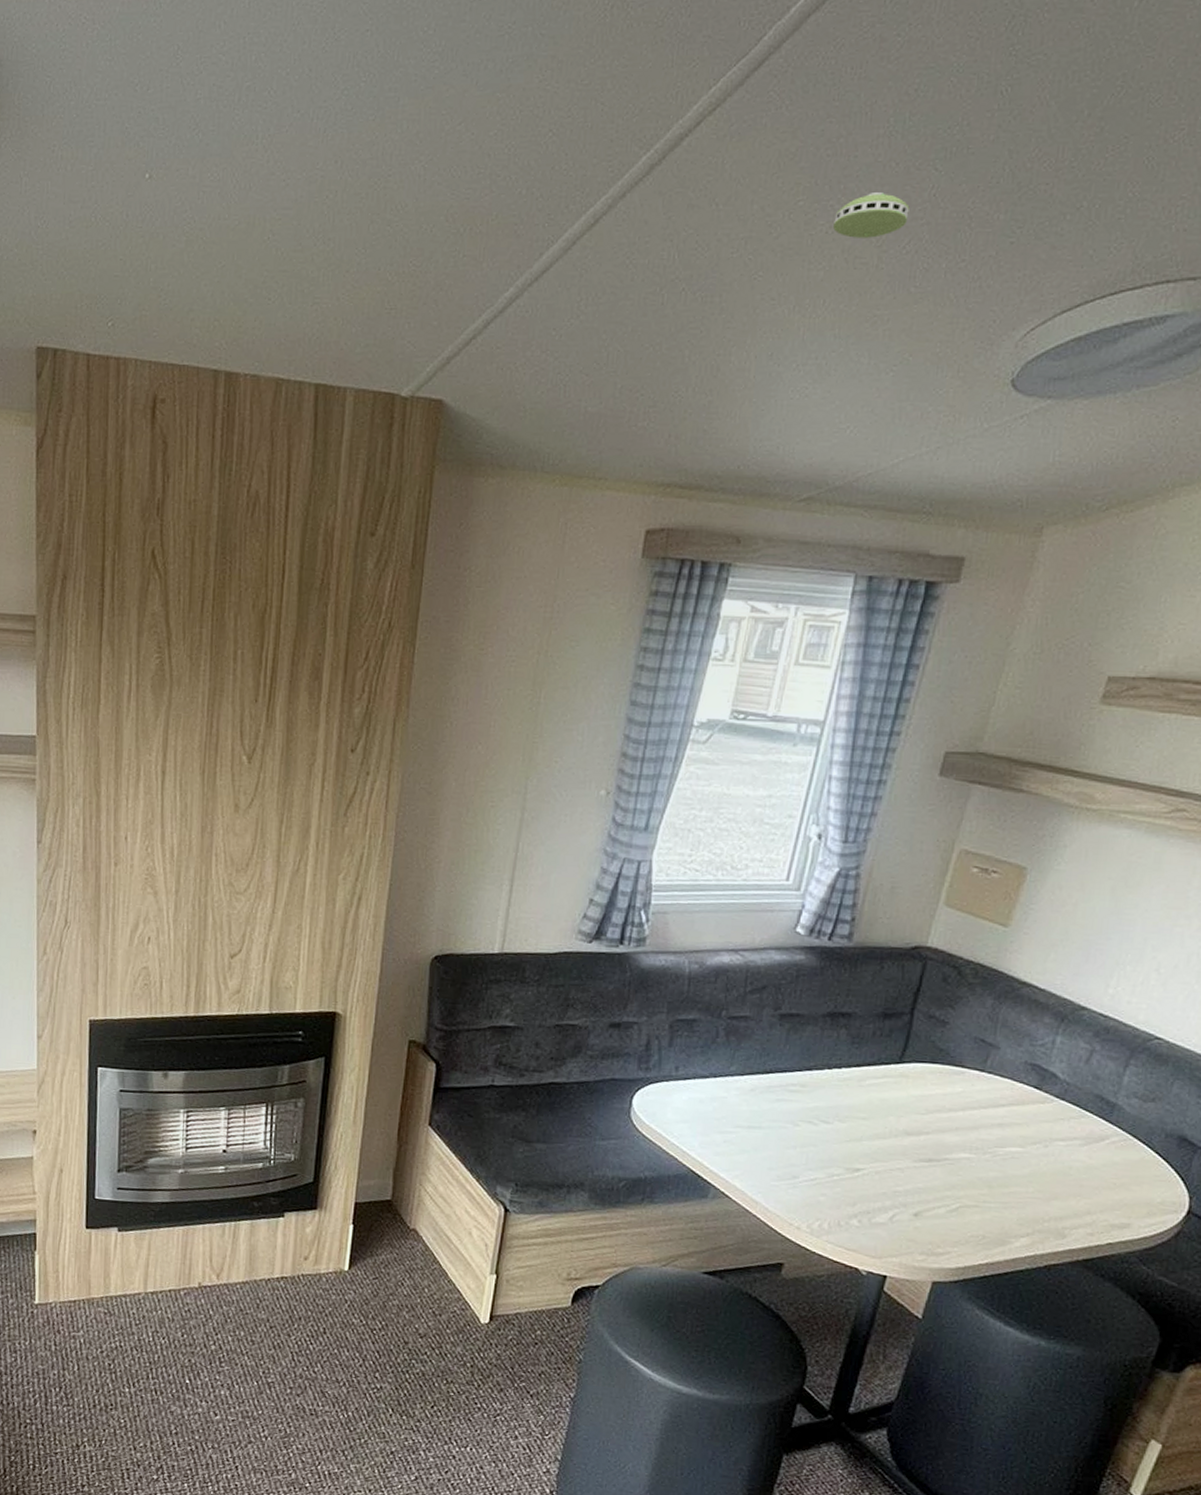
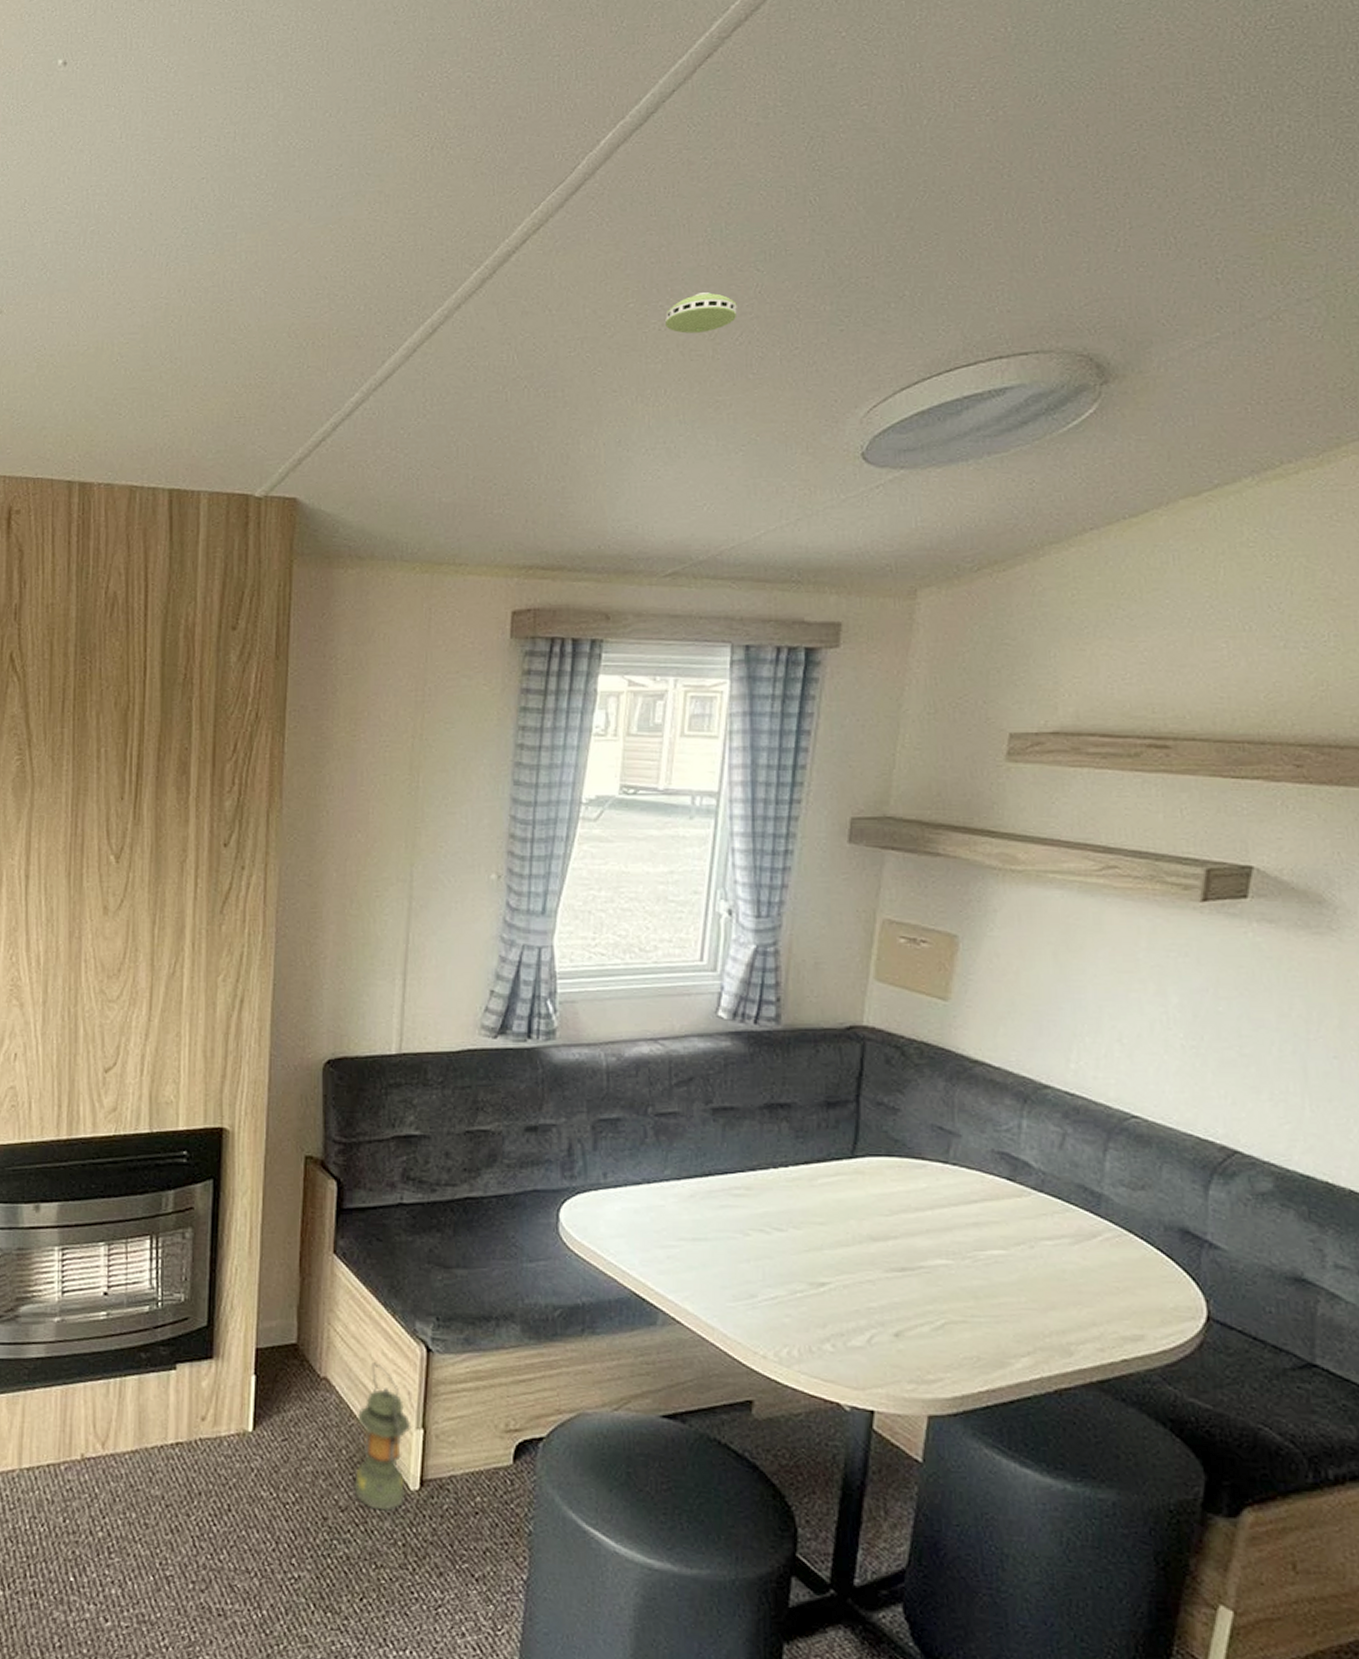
lantern: none [432,1218,486,1339] -> present [354,1362,412,1511]

